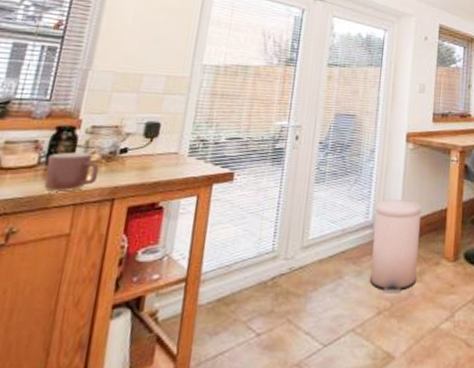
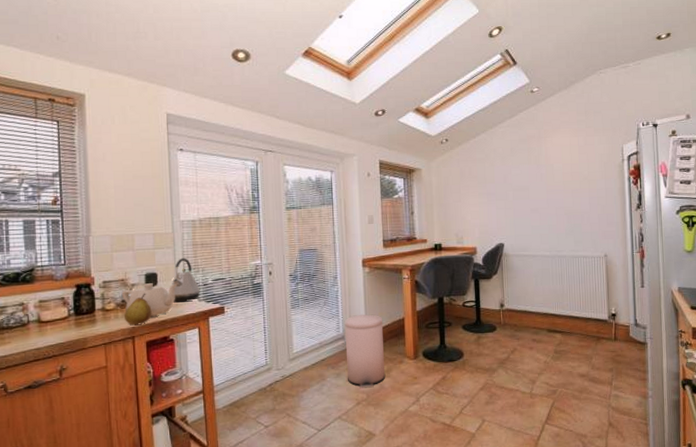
mug: present [43,152,99,193] -> none [75,303,118,337]
fruit: none [107,145,145,185] -> present [124,293,152,326]
teapot: none [111,134,185,177] -> present [122,283,179,318]
kettle: none [174,108,209,162] -> present [172,257,200,303]

